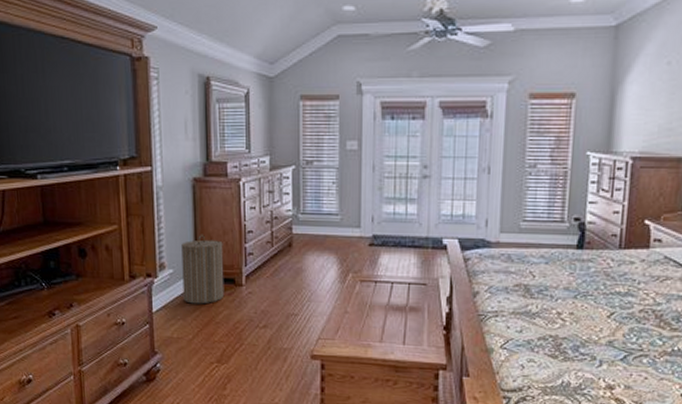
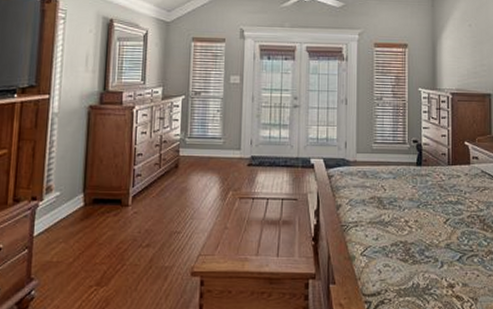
laundry hamper: present [181,234,225,304] -> none [67,157,113,226]

